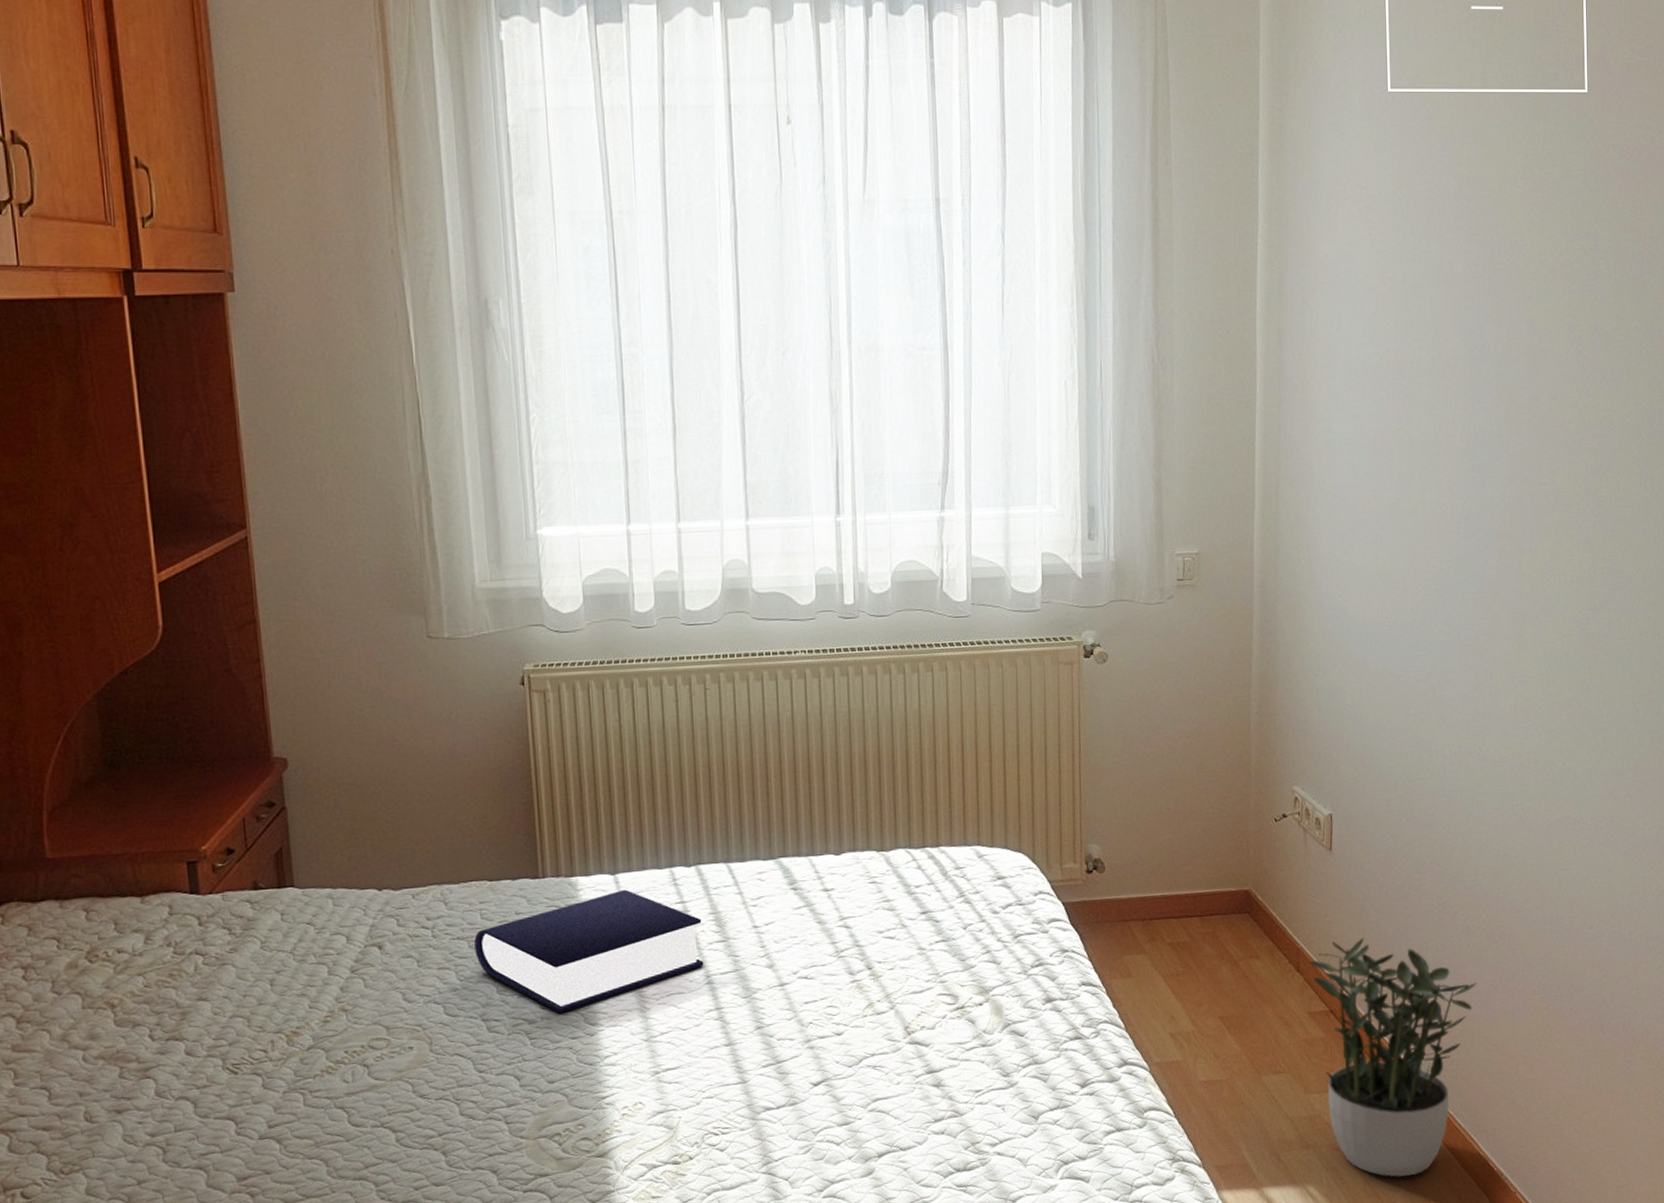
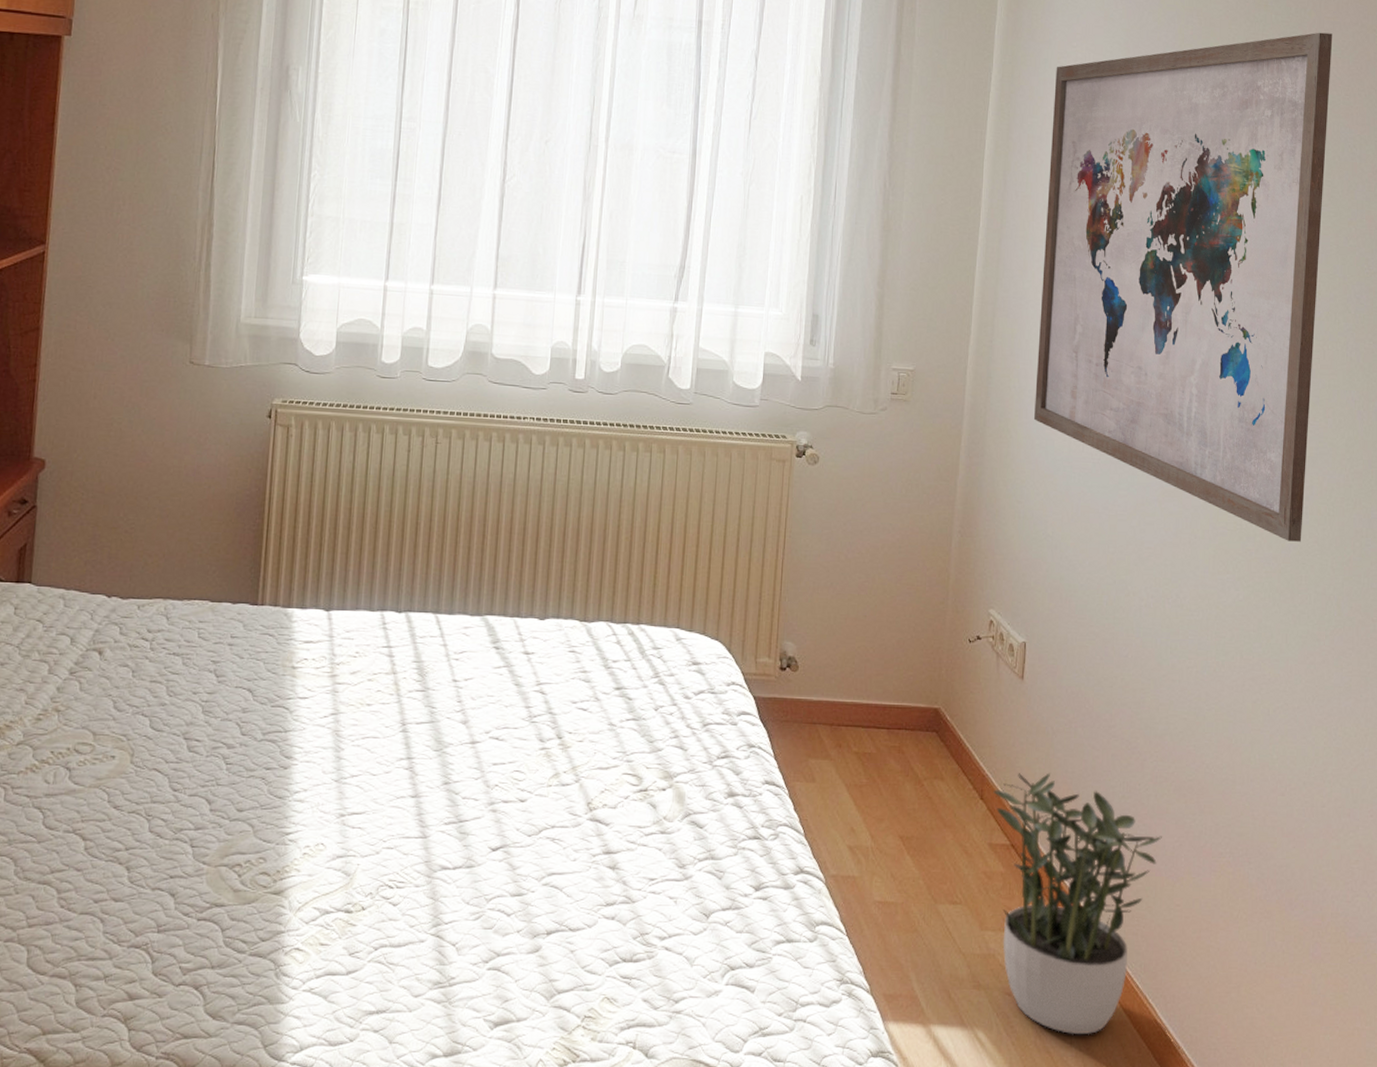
book: present [474,889,704,1014] -> none [187,627,405,742]
wall art: none [1325,140,1617,681] -> present [1034,32,1333,542]

